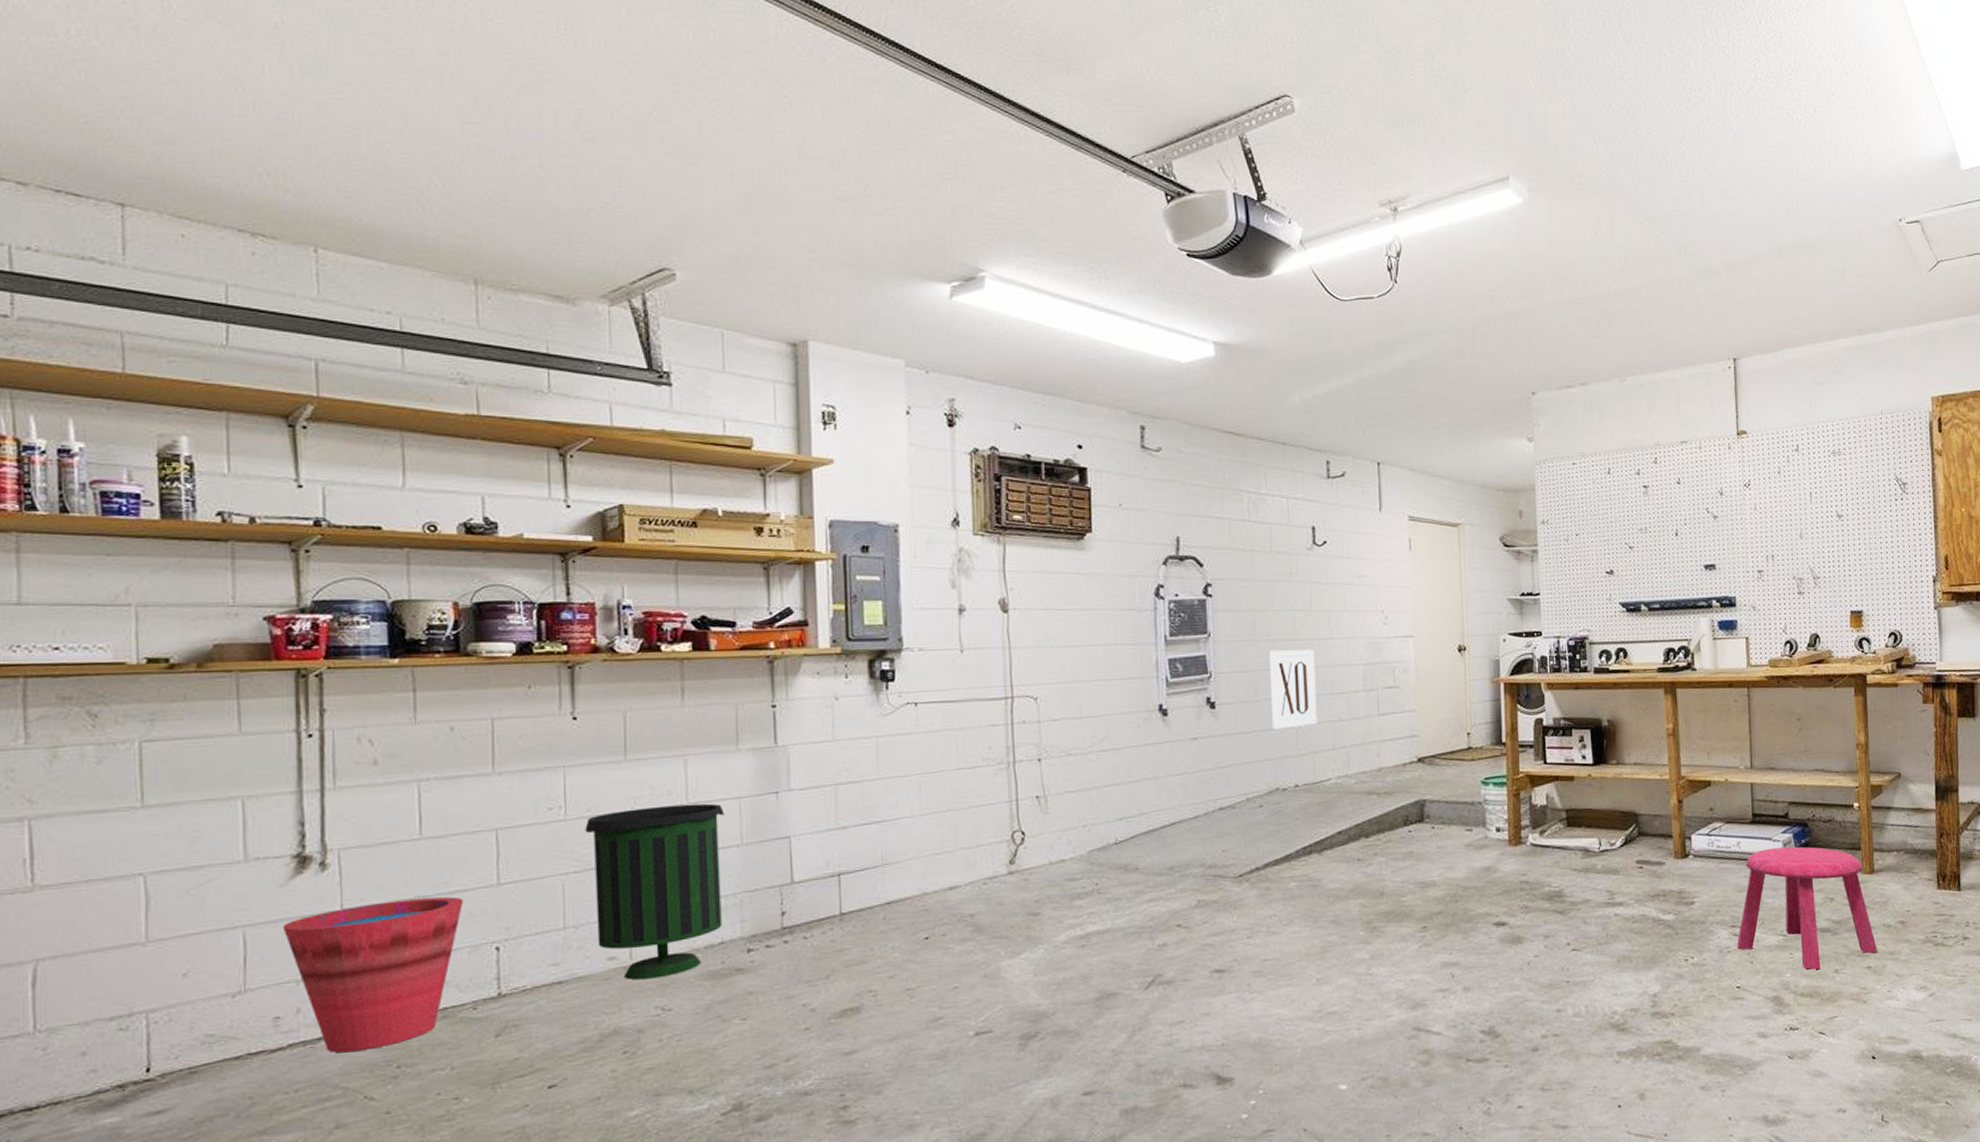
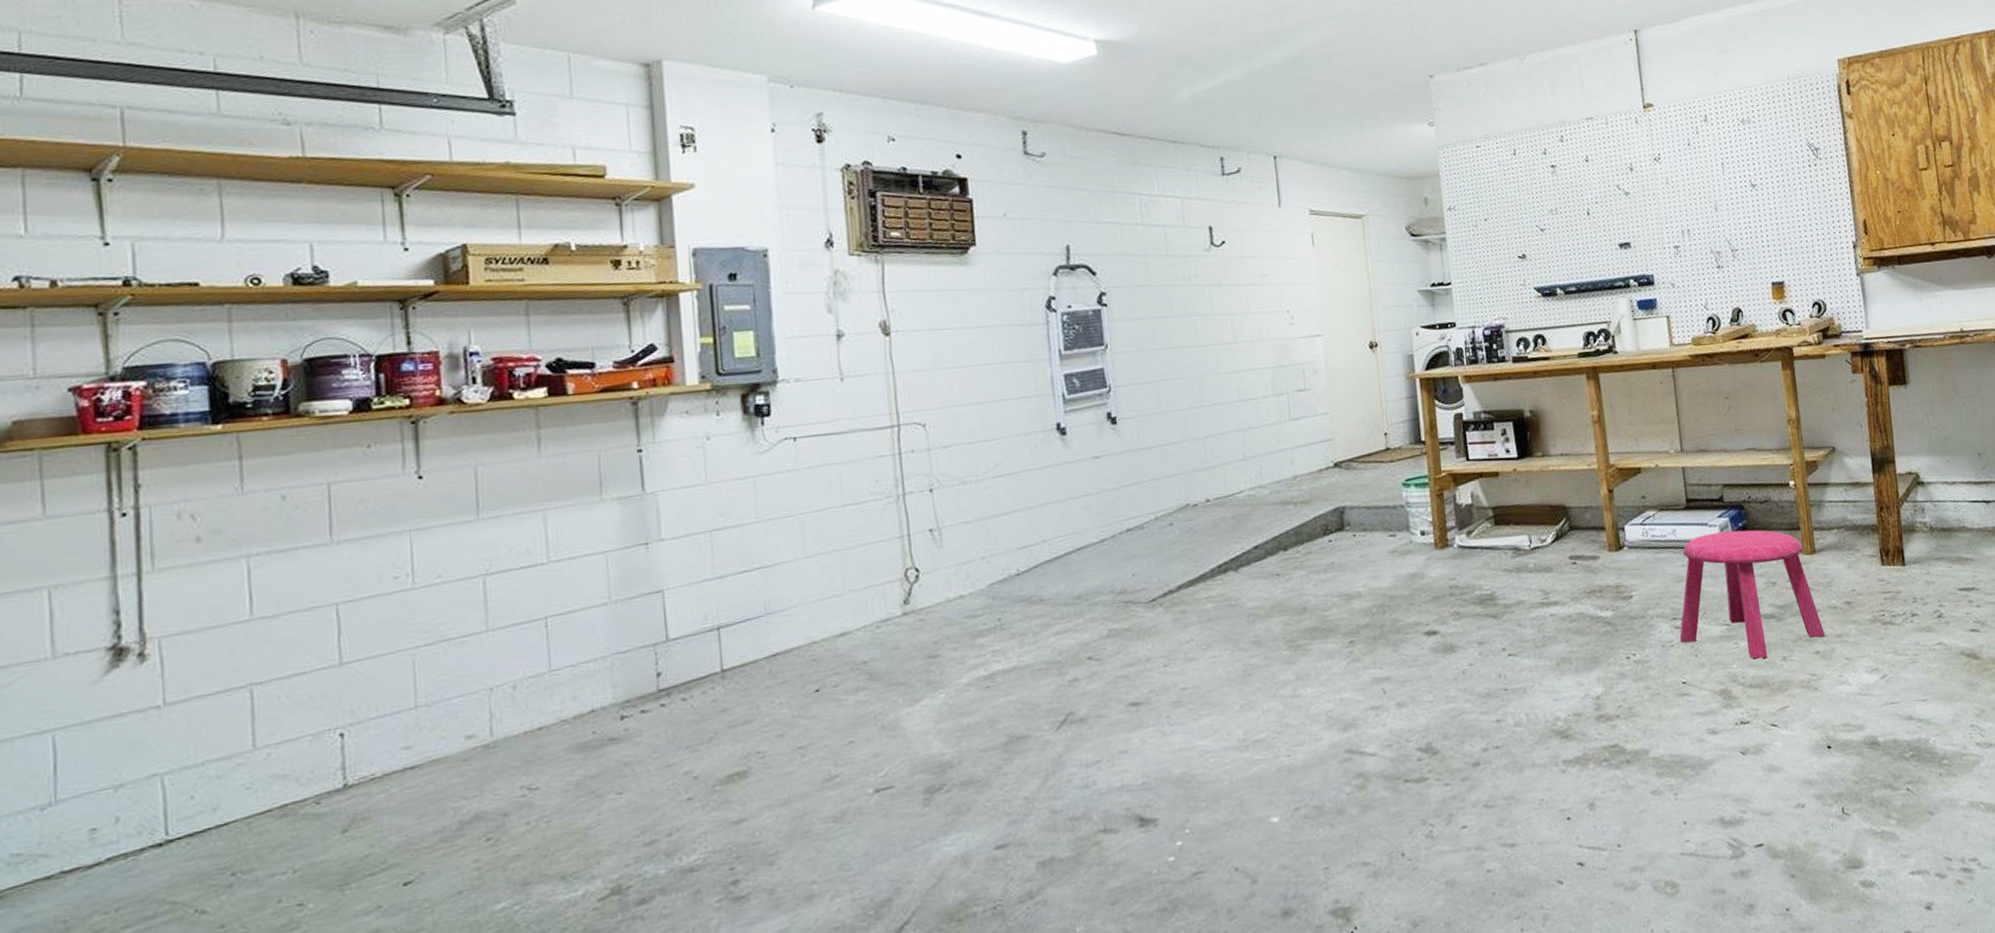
bucket: present [282,897,464,1053] -> none [97,681,302,864]
trash can: present [585,803,724,980] -> none [436,560,592,759]
wall art: present [1269,649,1318,730] -> none [1171,355,1226,443]

